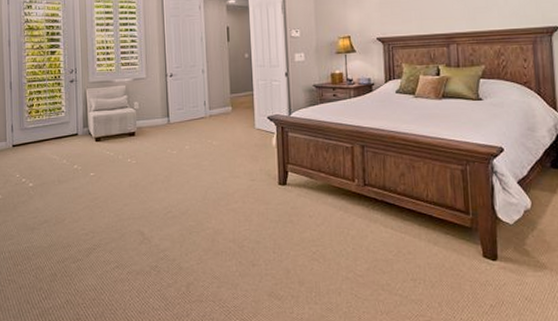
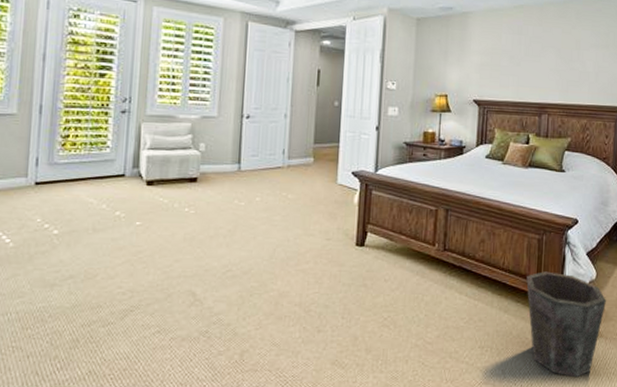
waste bin: none [453,202,547,312] -> present [526,271,606,378]

